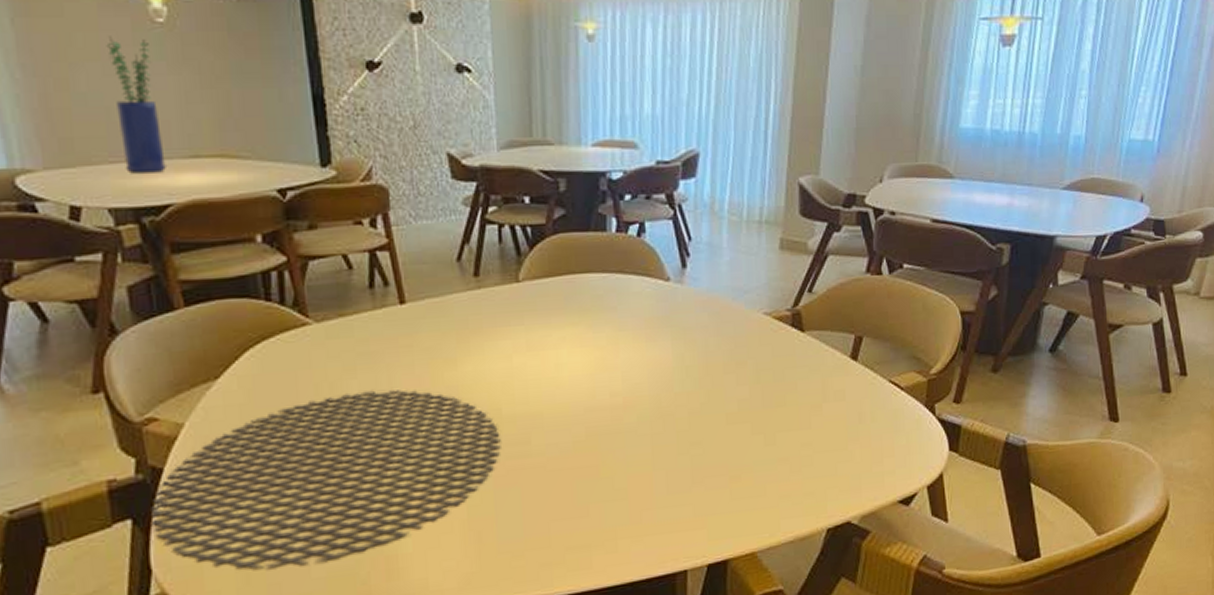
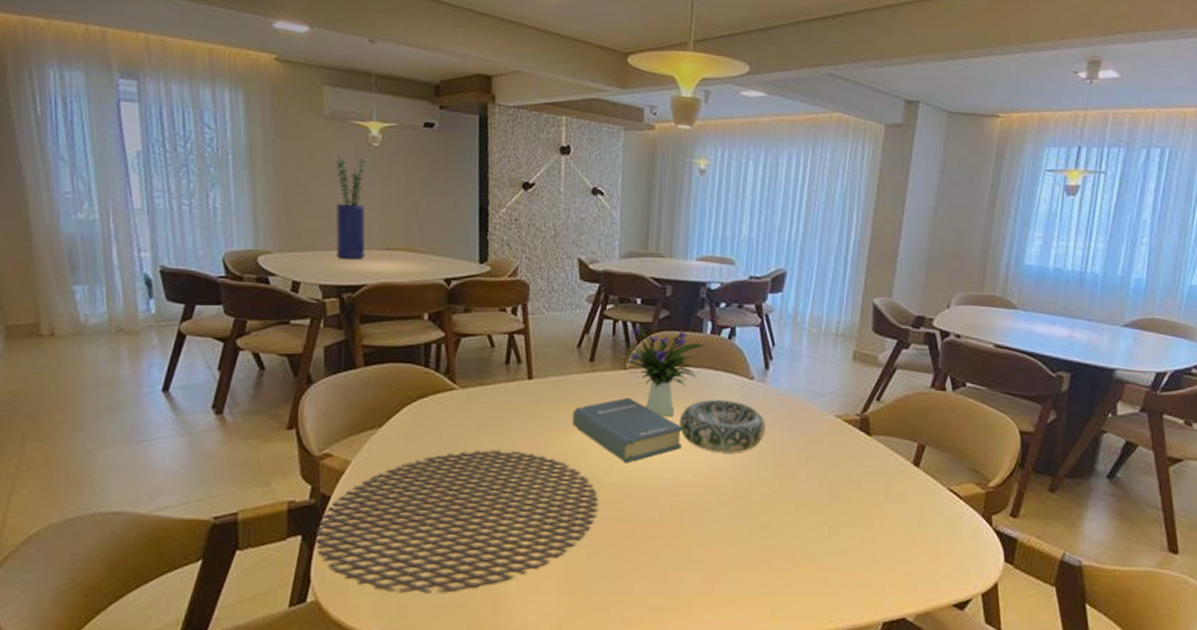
hardback book: none [459,314,593,390] -> present [572,397,683,463]
flower arrangement: none [513,225,611,333] -> present [621,322,705,416]
decorative bowl: none [587,307,688,367] -> present [679,400,766,452]

